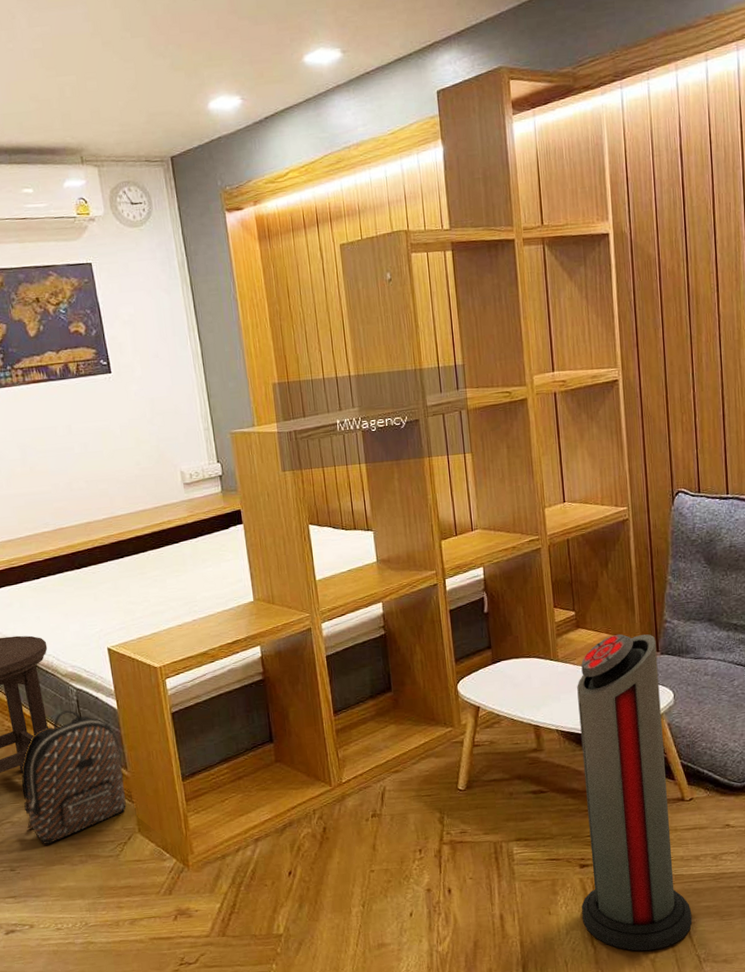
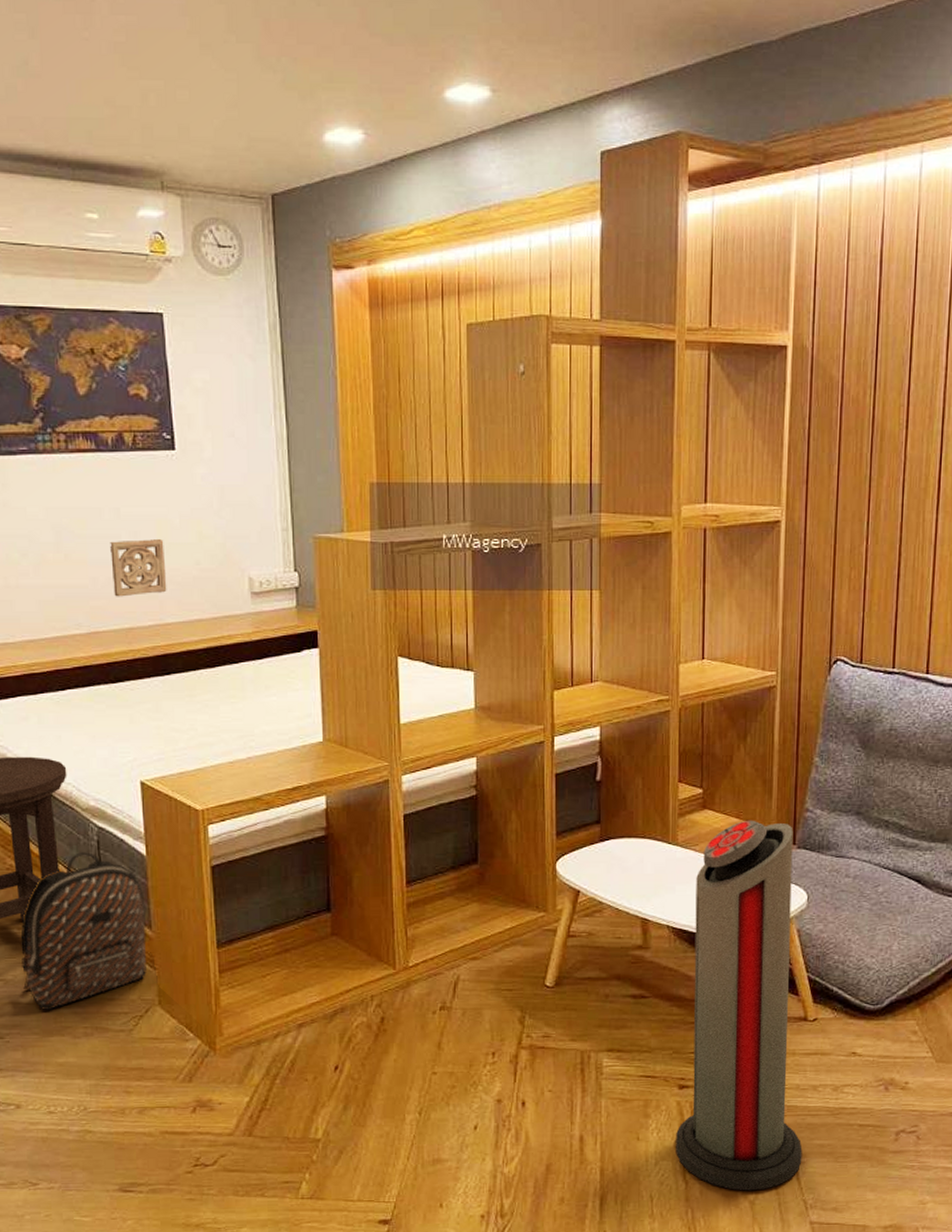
wall ornament: none [66,447,115,498] -> present [110,539,167,597]

